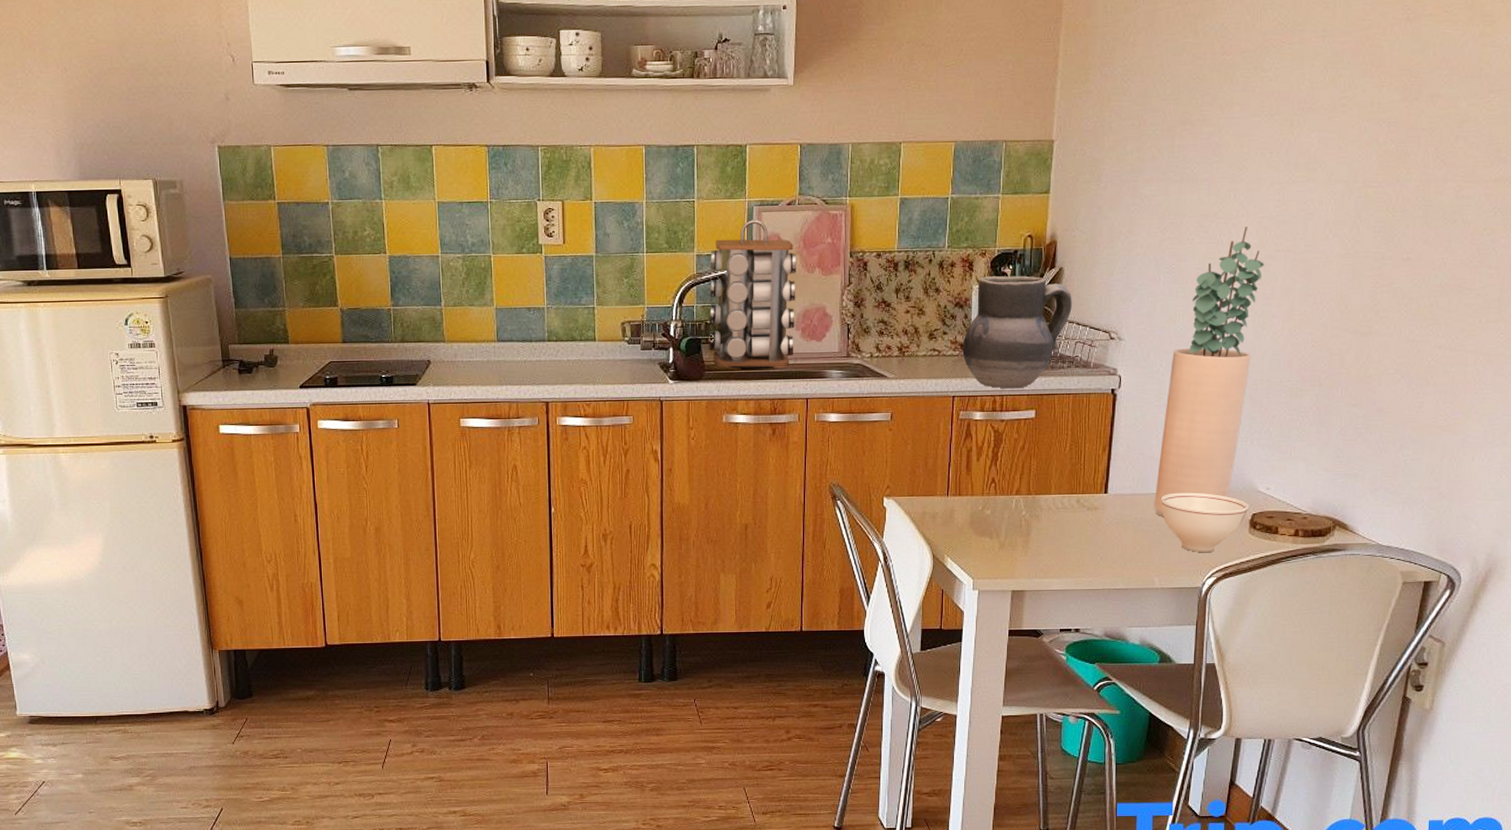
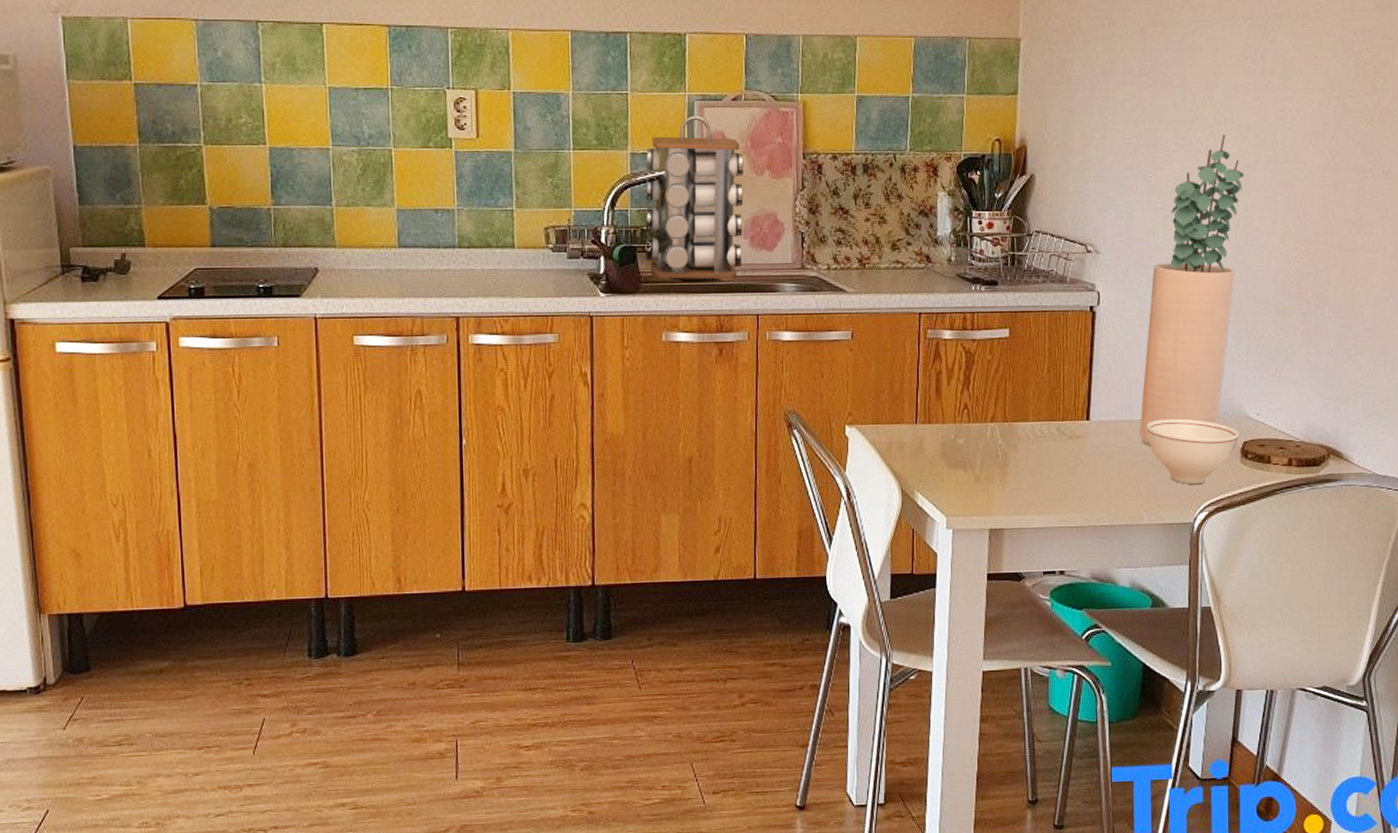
ceramic jug: present [962,275,1072,389] -> none [928,182,1045,305]

